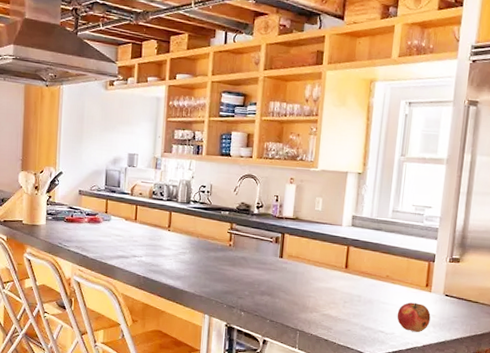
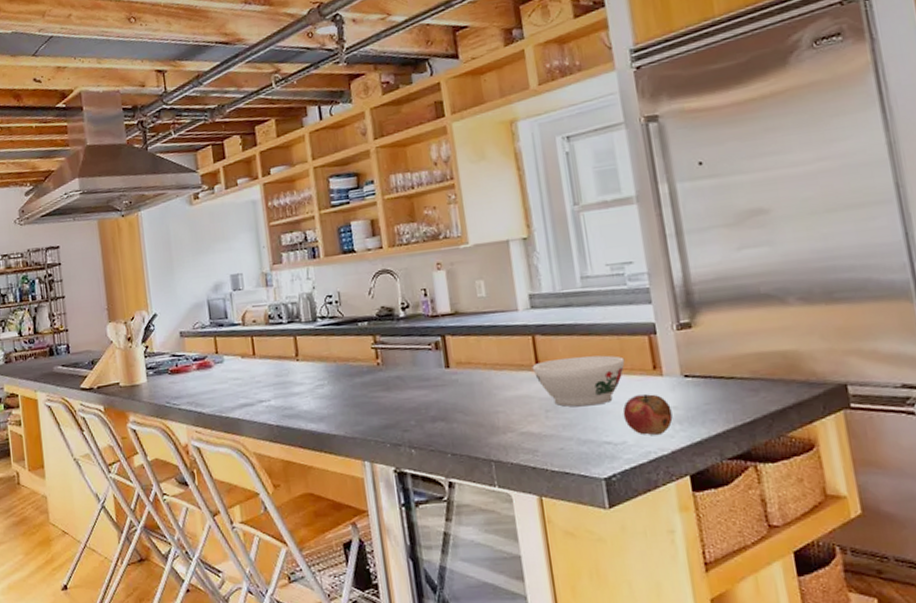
bowl: none [342,266,408,305] -> present [532,355,625,407]

